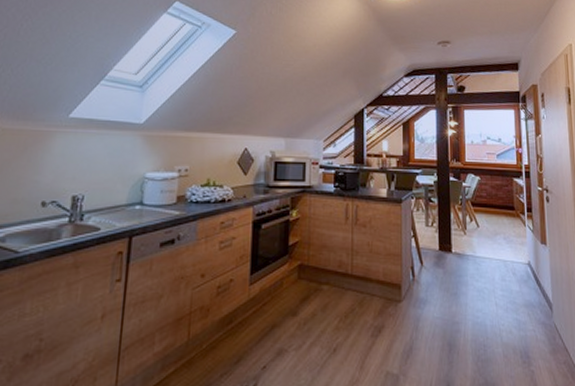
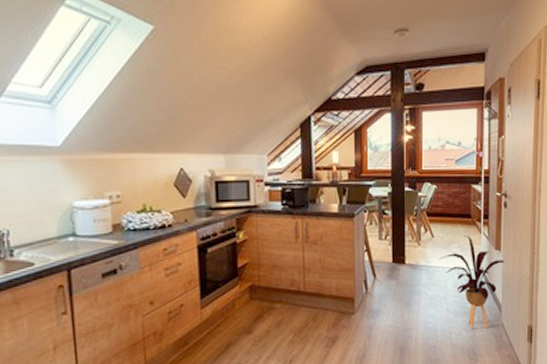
house plant: none [484,228,553,328] -> present [438,235,506,330]

